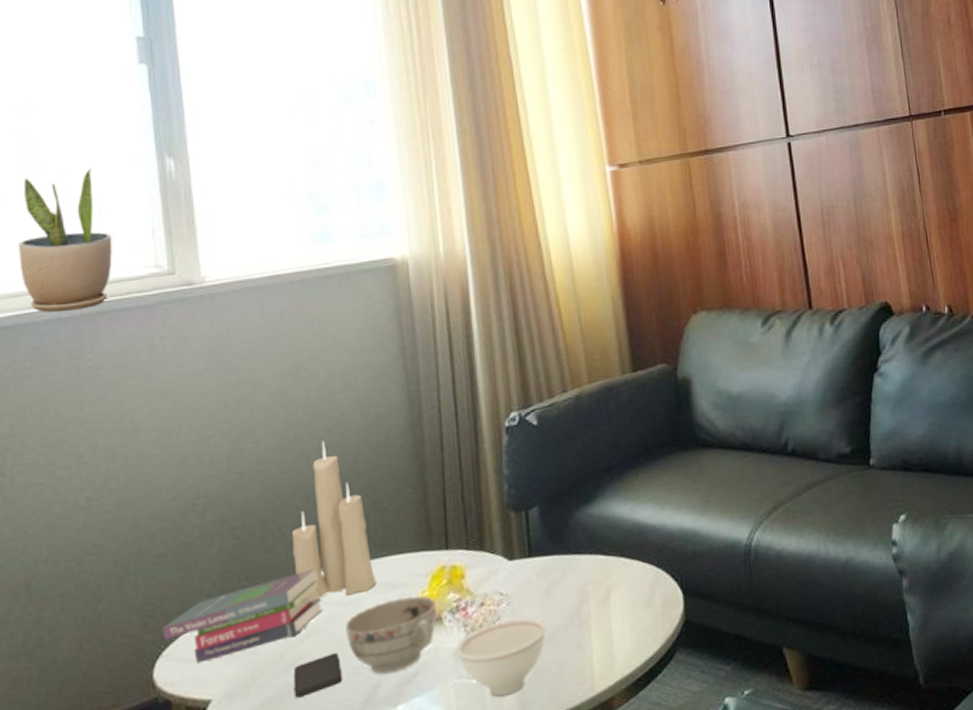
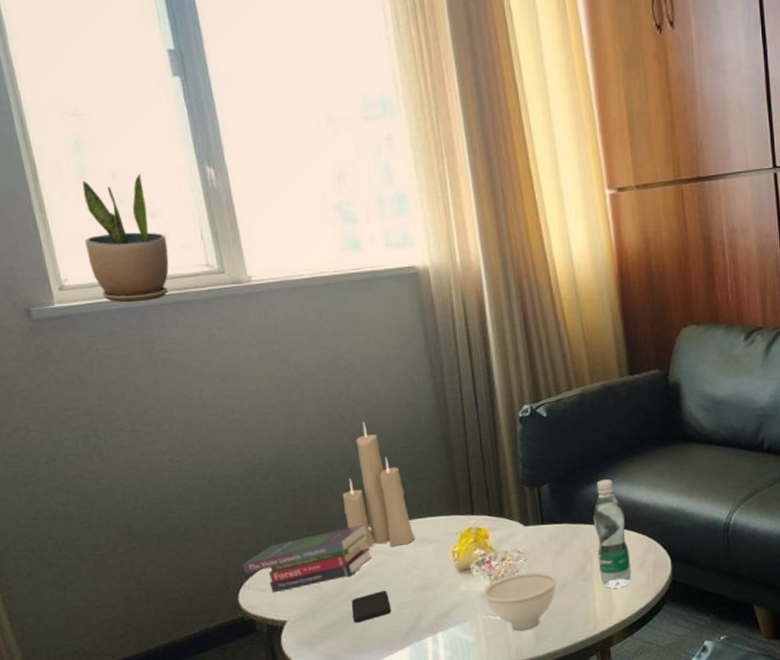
teacup: present [345,596,437,674] -> none [391,550,467,609]
bottle: none [590,497,636,636] -> present [592,479,632,589]

